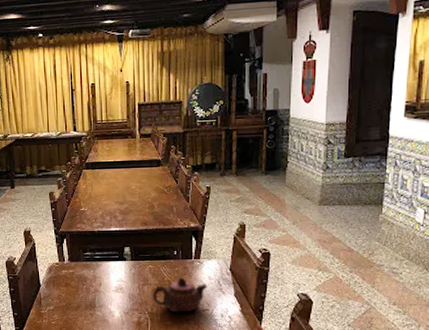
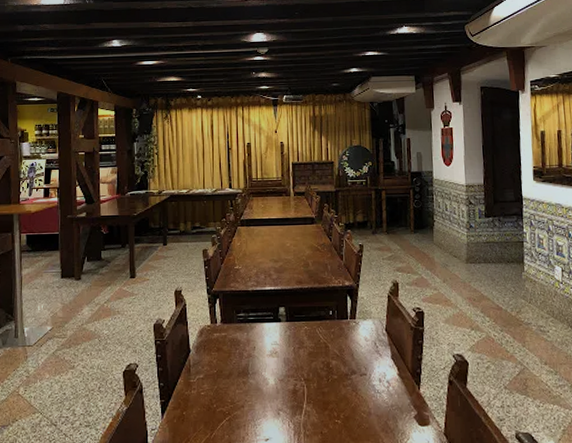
teapot: present [153,277,208,313] -> none [309,339,364,379]

